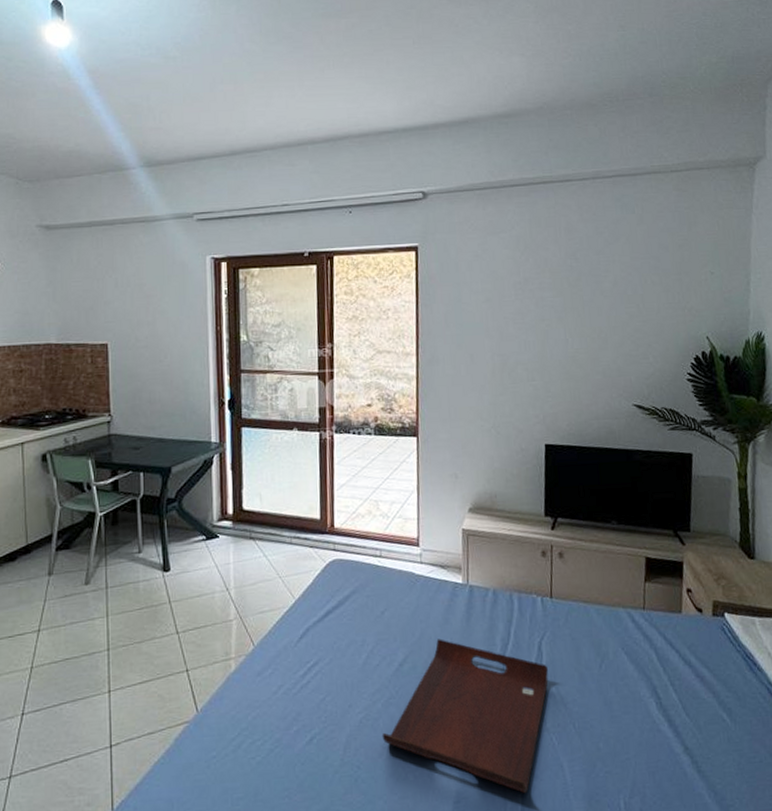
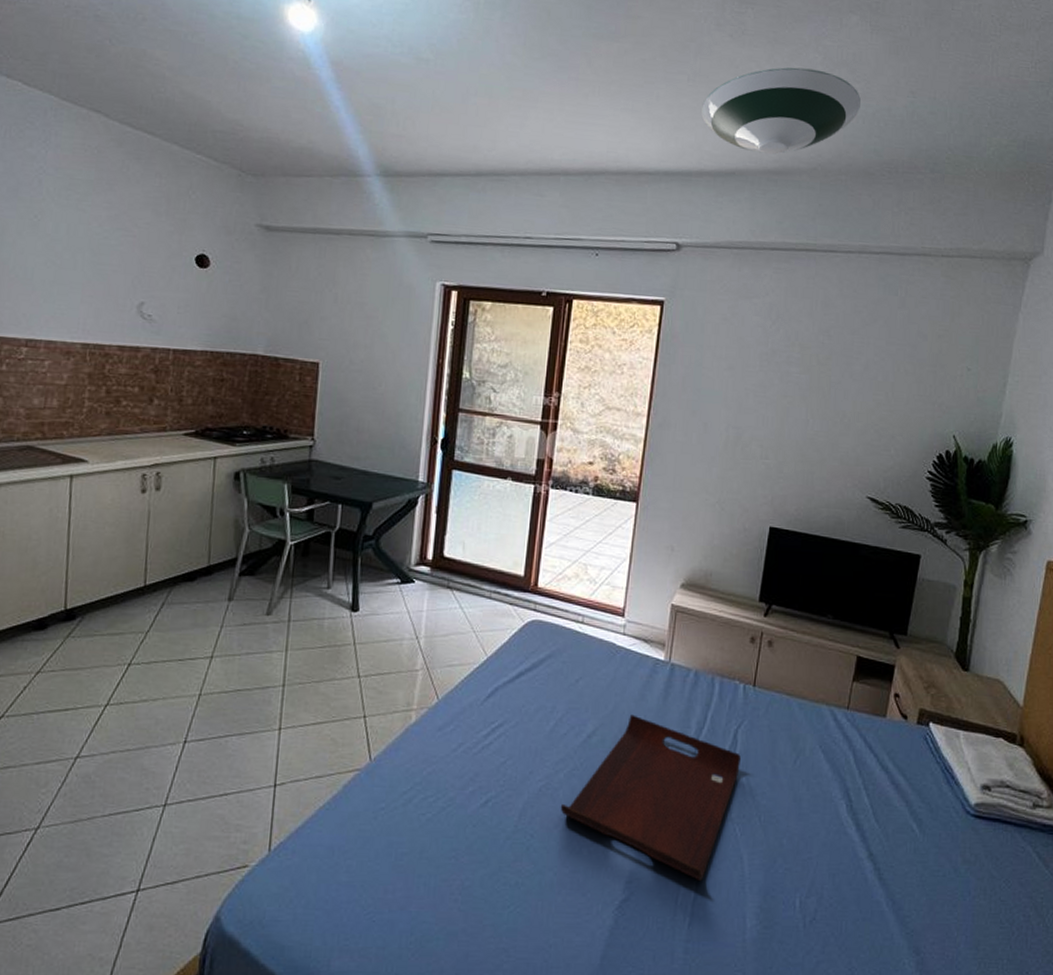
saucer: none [429,18,575,101] -> present [701,67,861,155]

